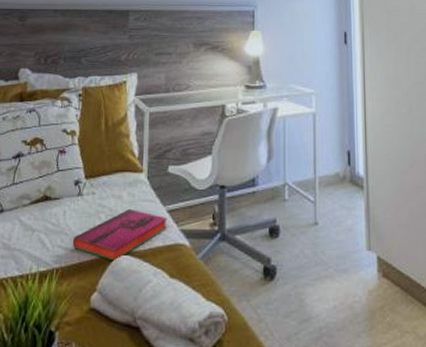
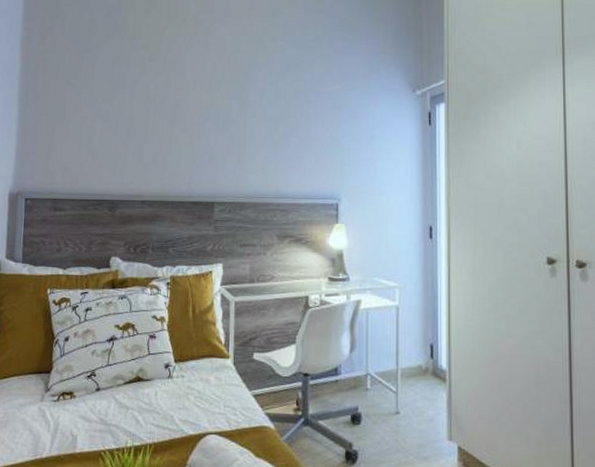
hardback book: present [73,208,168,261] -> none [164,391,253,439]

